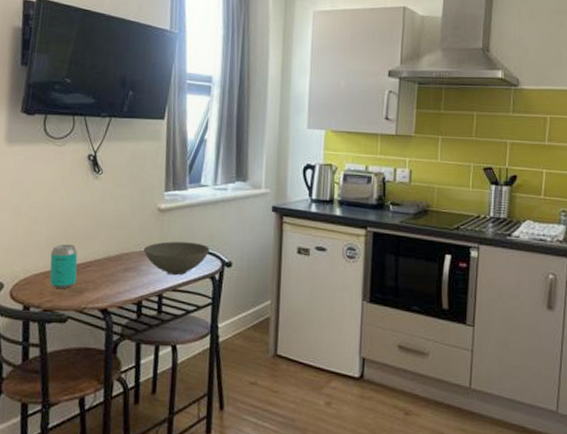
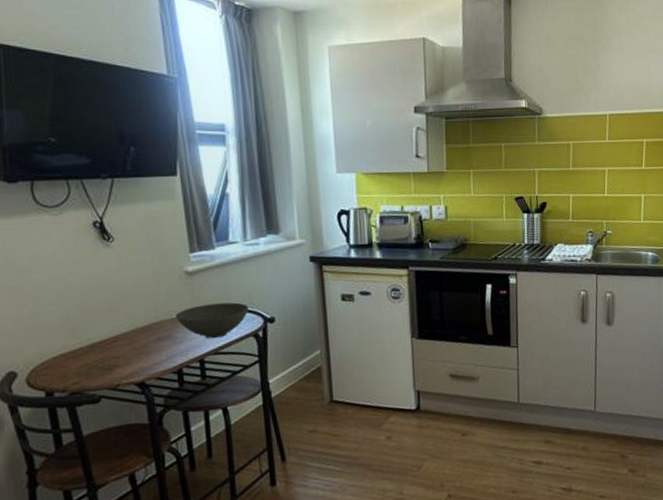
beverage can: present [49,244,78,289] -> none [67,320,103,370]

